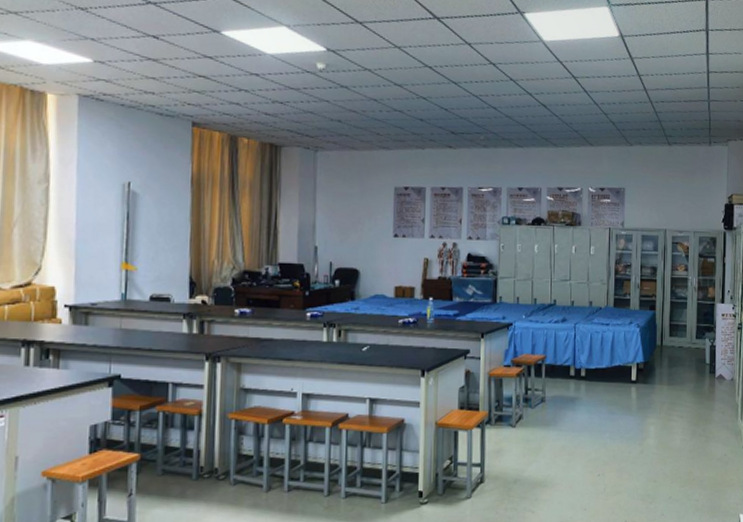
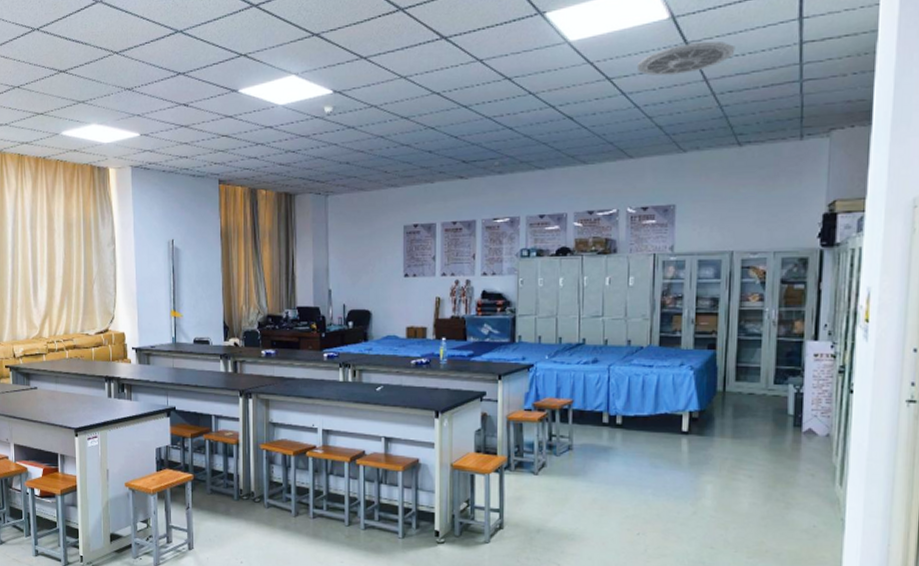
ceiling vent: none [595,58,665,83] -> present [636,41,735,76]

